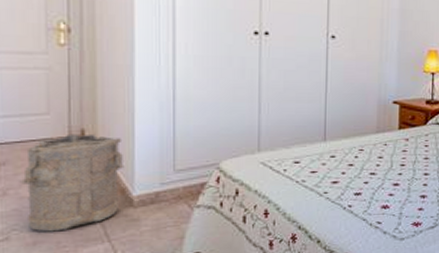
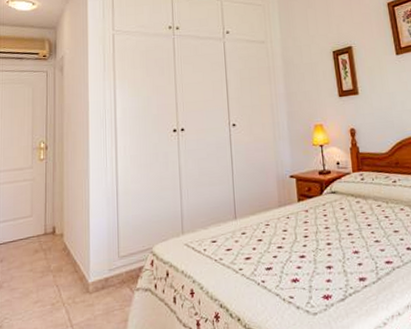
laundry hamper: present [19,133,125,232] -> none [11,229,83,320]

